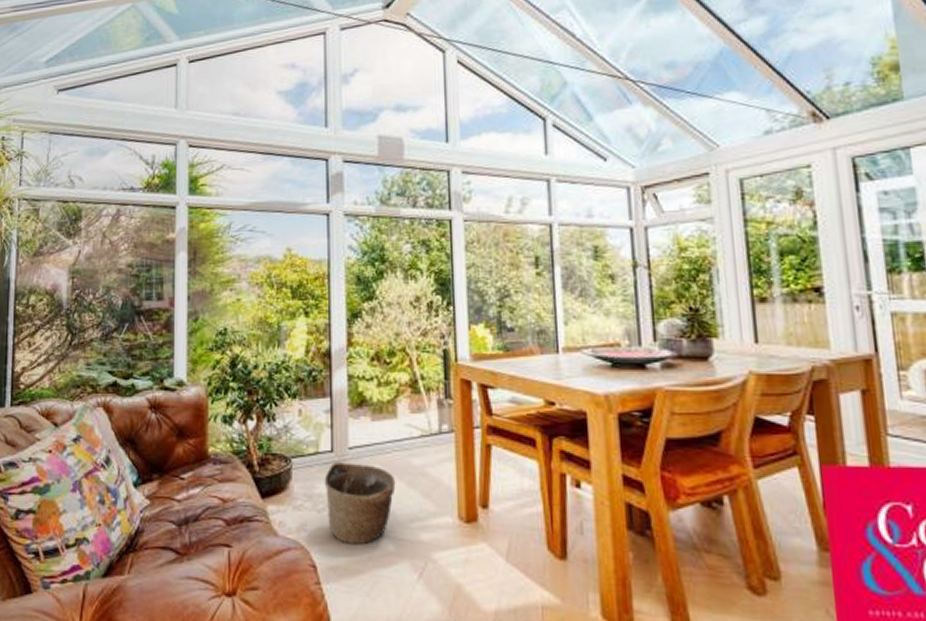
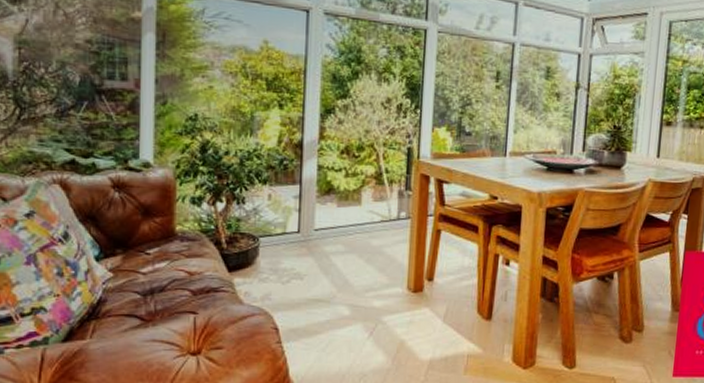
basket: present [324,462,396,545] -> none [289,242,356,311]

